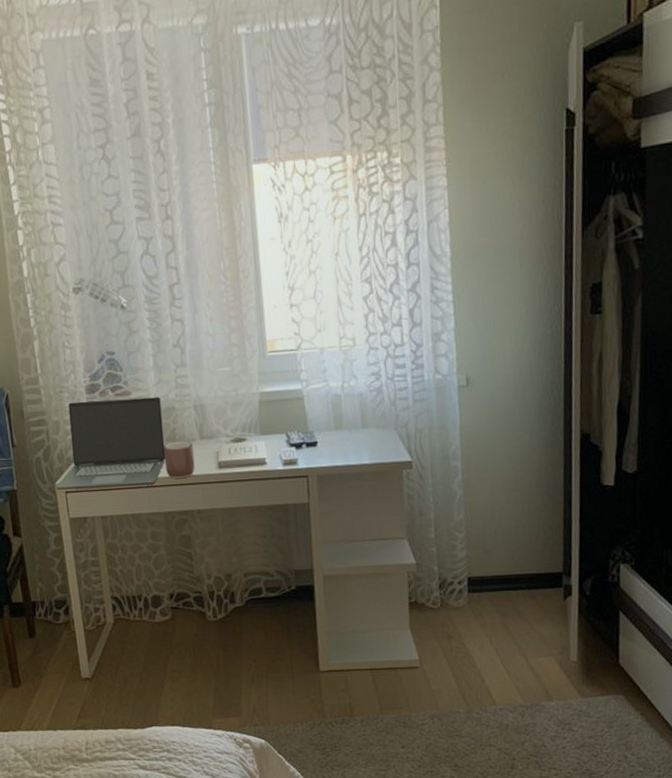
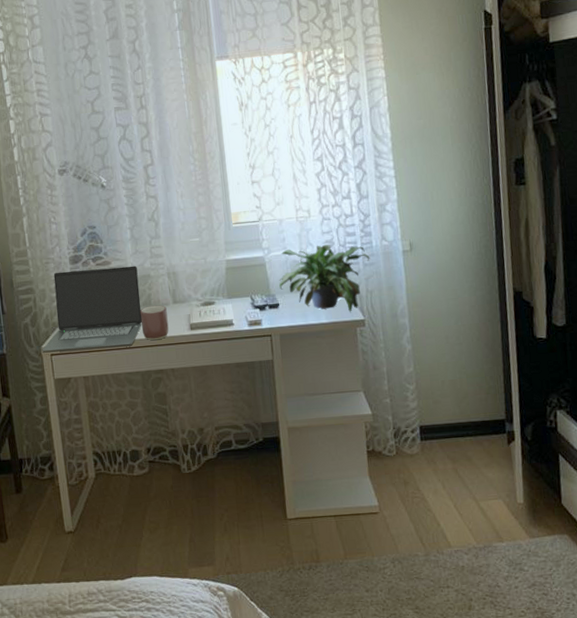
potted plant: none [318,376,421,453] -> present [279,244,370,312]

